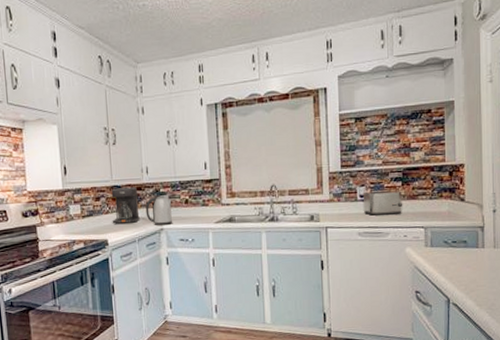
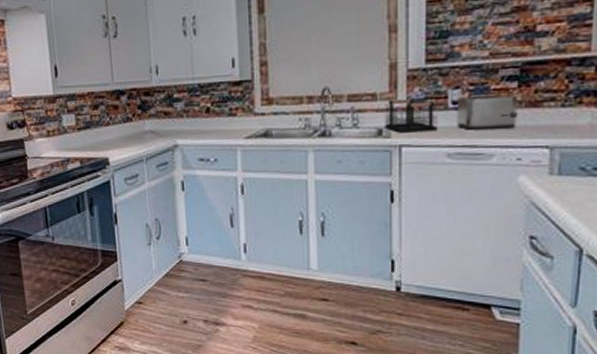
coffee maker: present [111,187,140,224] -> none [112,92,148,138]
kettle: present [145,195,172,226] -> none [155,102,189,142]
dish rack: none [315,193,351,218] -> present [385,99,437,133]

